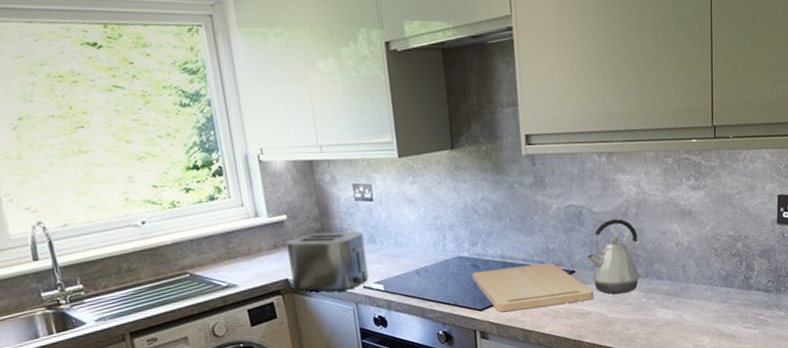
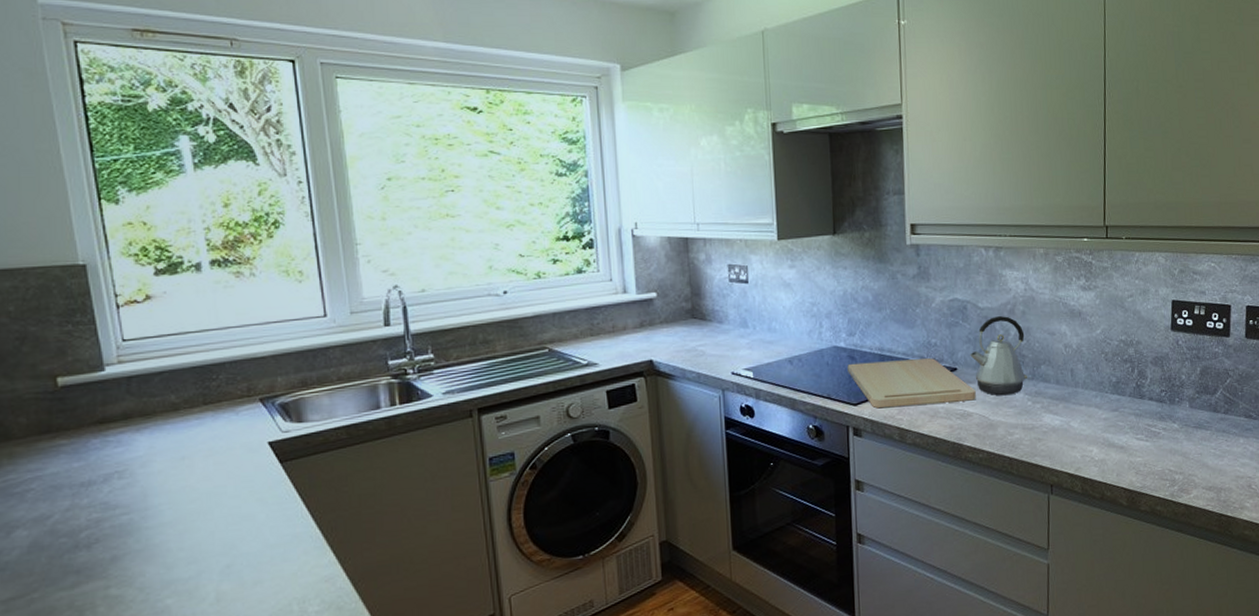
toaster: present [286,231,369,292] -> none [653,313,738,378]

